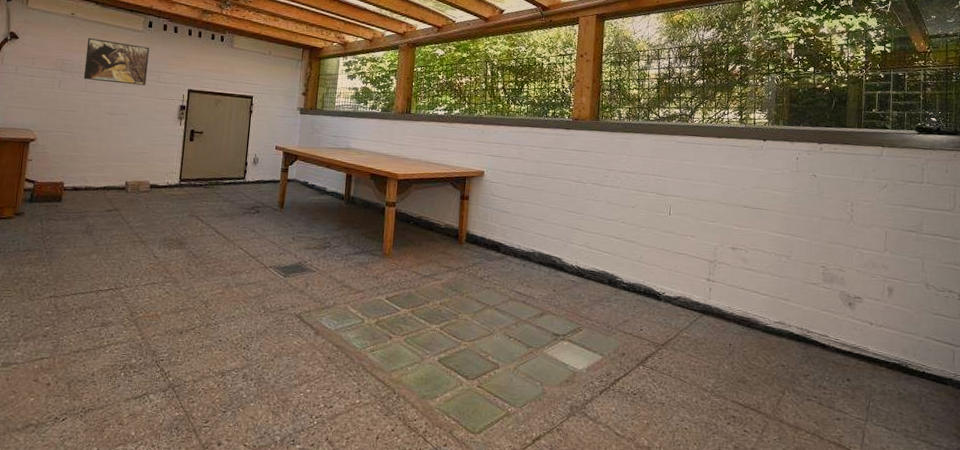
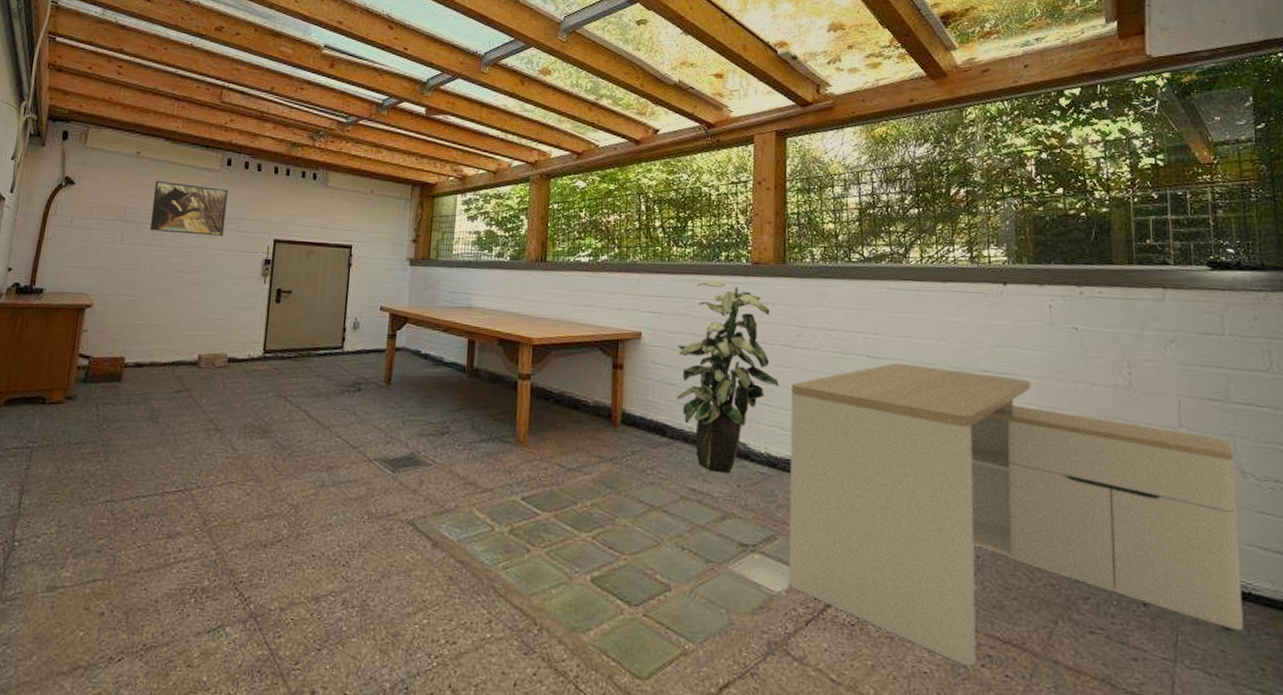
indoor plant: none [509,132,589,281] -> present [677,281,779,474]
desk: none [589,199,922,424] -> present [788,362,1243,667]

